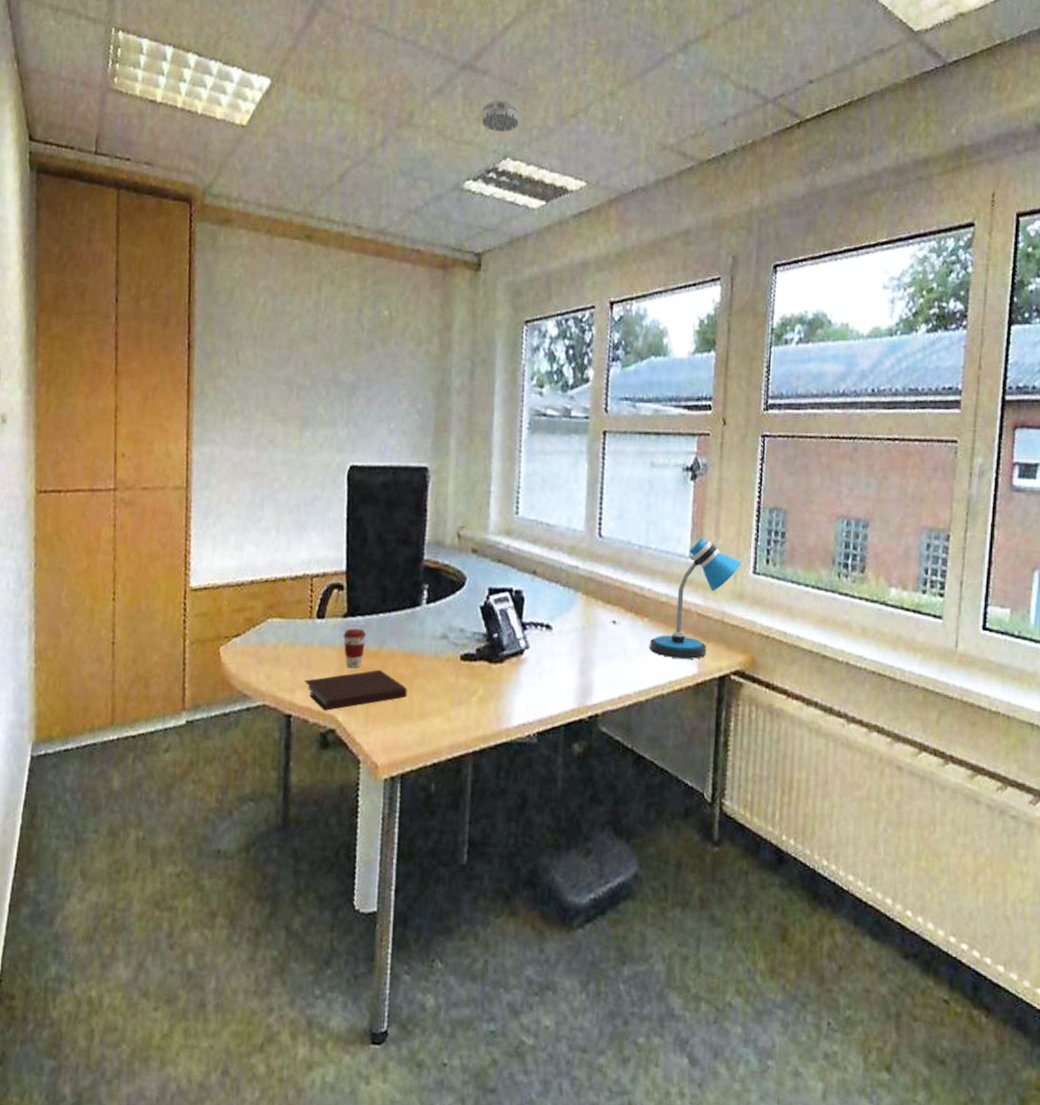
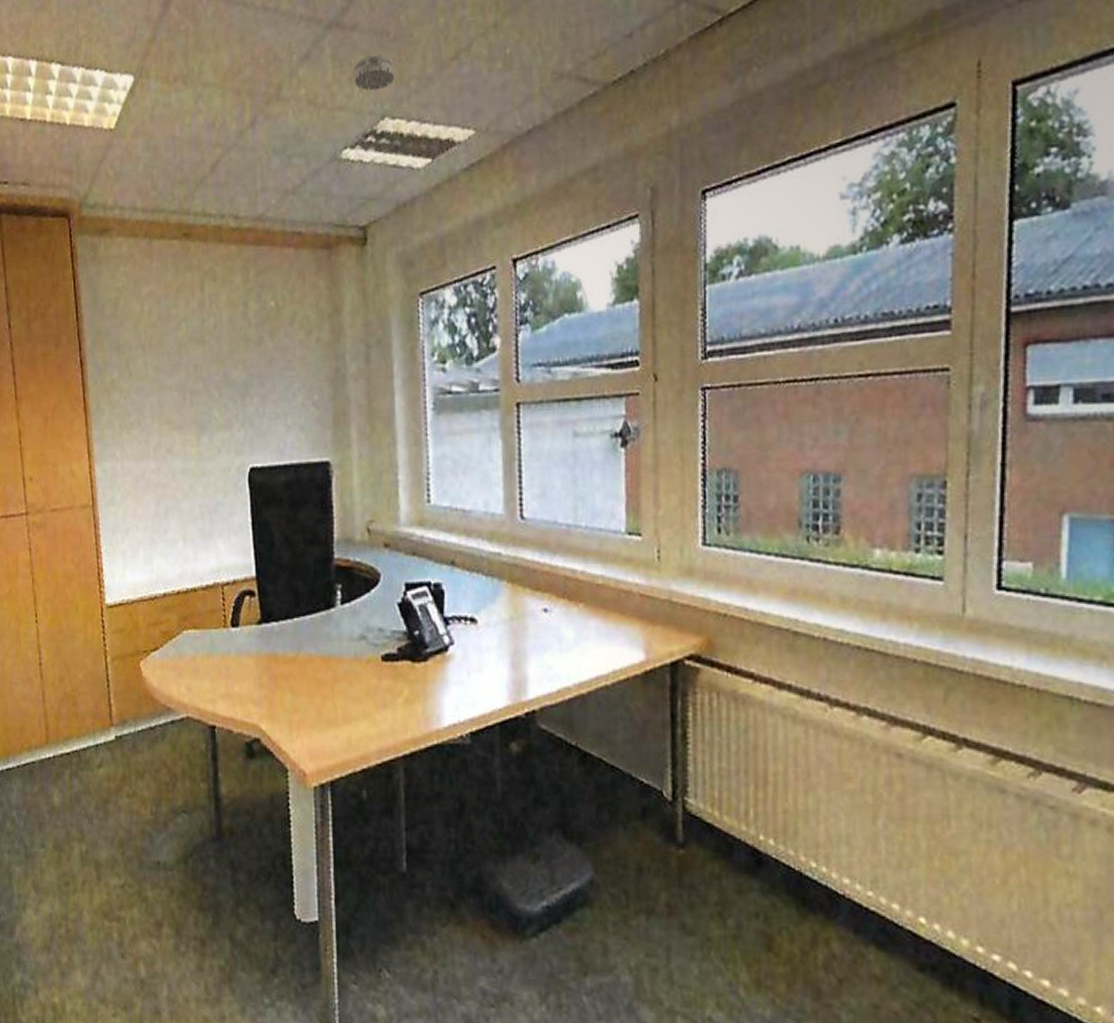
notebook: present [304,669,407,711] -> none [224,676,329,720]
coffee cup: present [343,628,367,668] -> none [259,635,283,676]
desk lamp: present [650,538,742,659] -> none [588,510,688,645]

